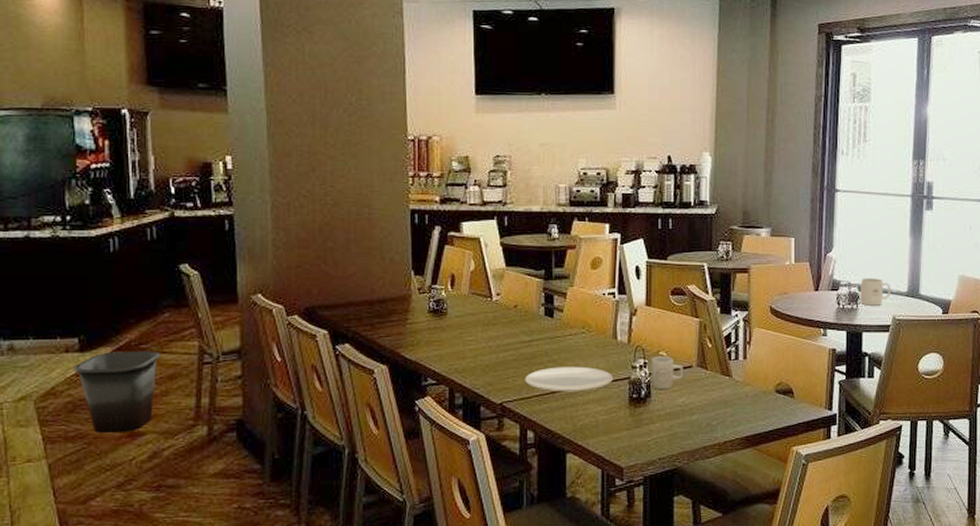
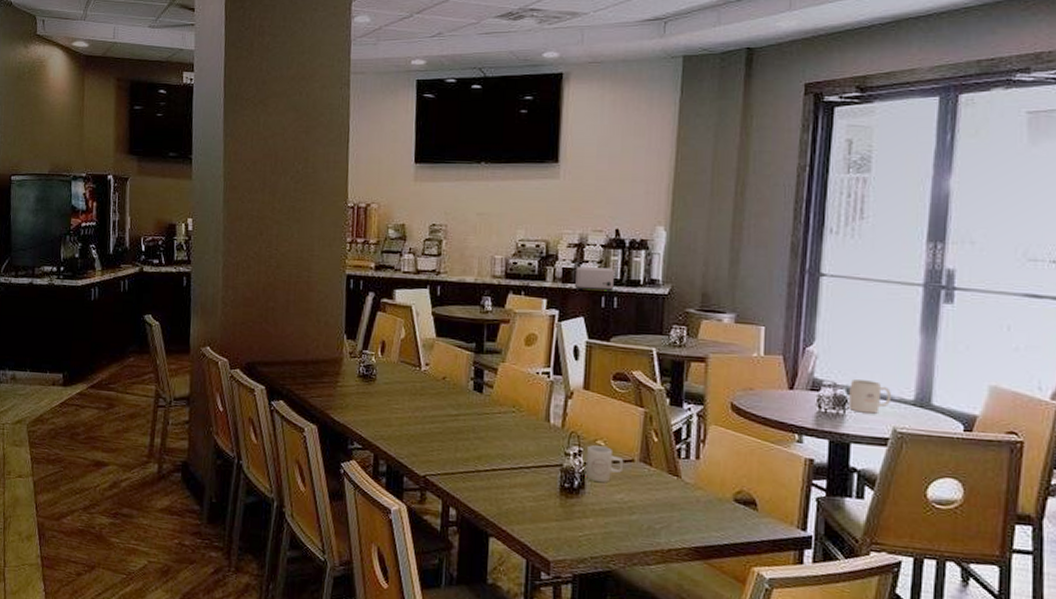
waste bin: present [73,351,160,433] -> none [57,388,124,461]
plate: present [525,366,613,393] -> none [449,444,543,474]
toaster: none [634,192,669,214] -> present [575,267,615,292]

